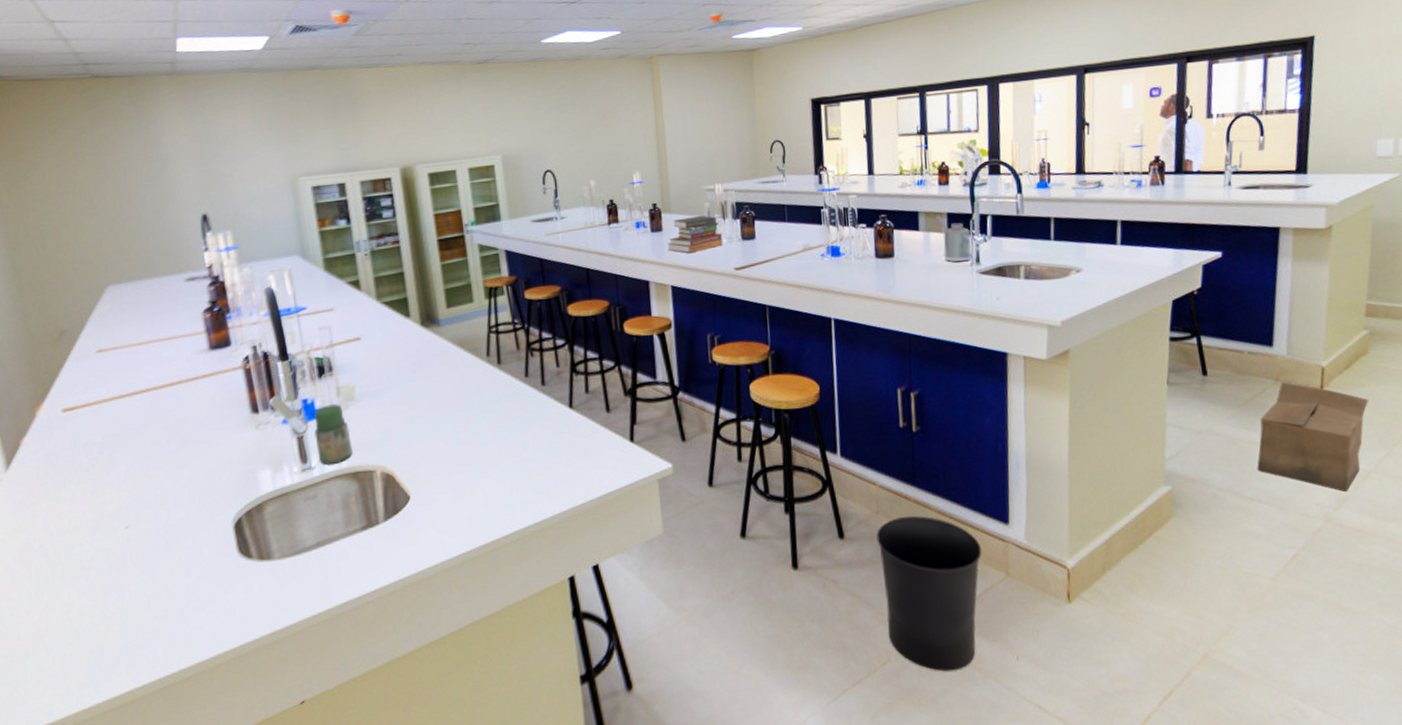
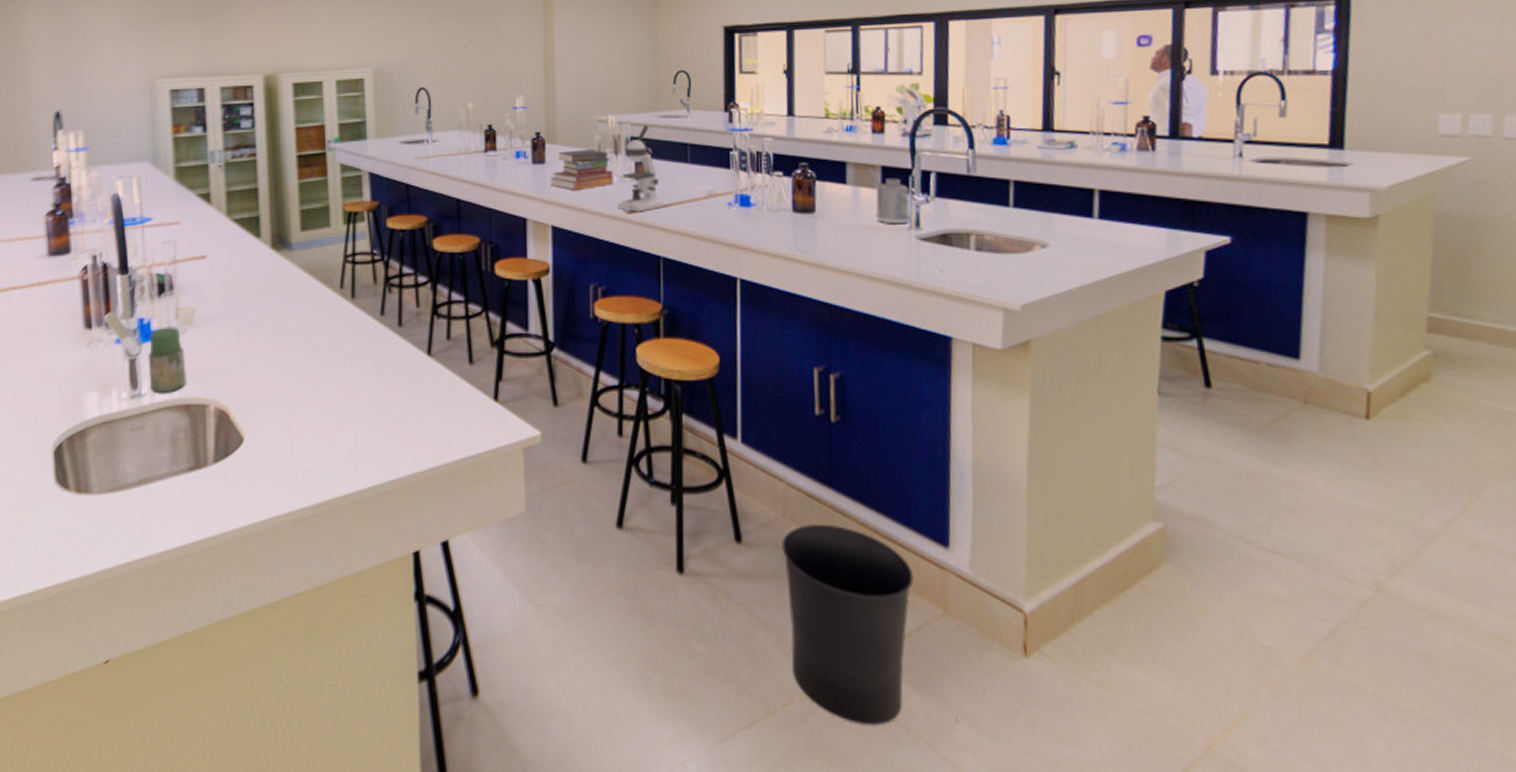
microscope: none [726,191,767,269] -> present [616,125,664,212]
cardboard box: present [1257,382,1370,492] -> none [1279,406,1435,555]

